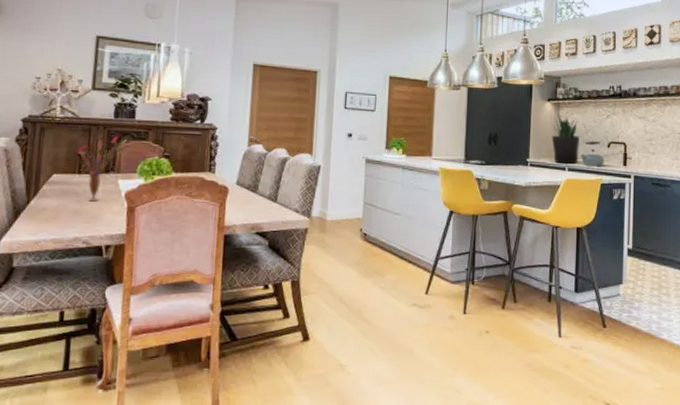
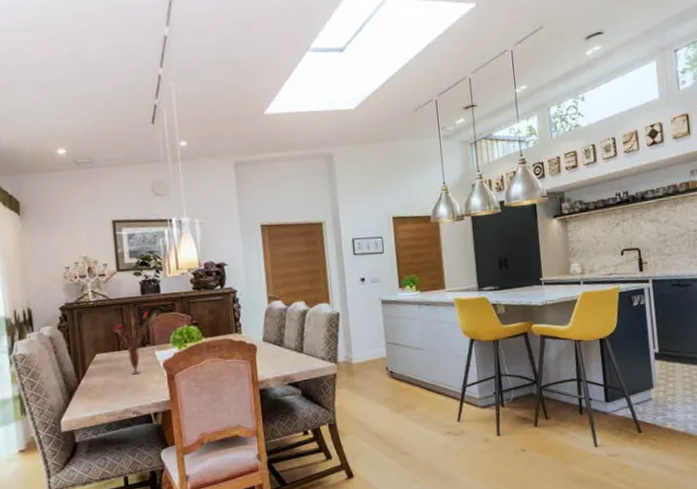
planter: present [551,114,580,164] -> none [561,229,592,279]
kettle: present [578,141,604,167] -> none [591,251,620,277]

